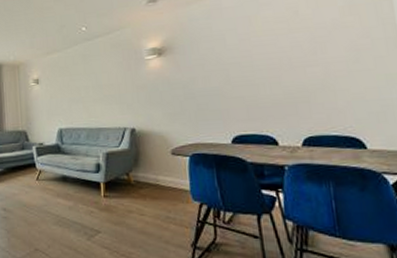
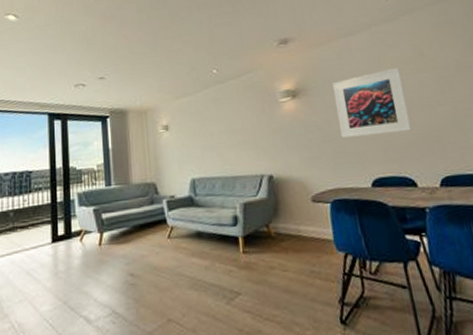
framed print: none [199,26,278,96] -> present [332,67,412,138]

